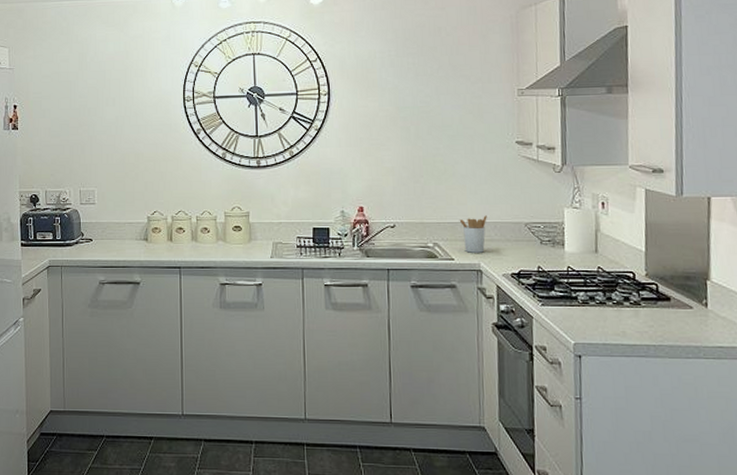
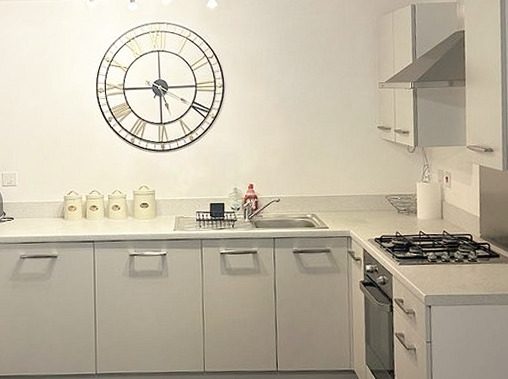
utensil holder: present [459,215,487,253] -> none [332,189,355,222]

